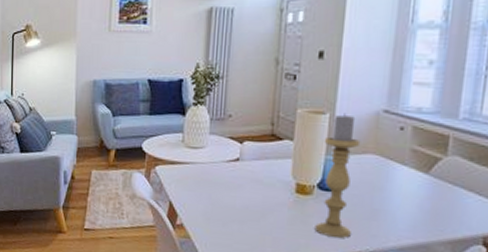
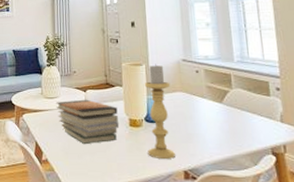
book stack: none [200,153,283,211] -> present [56,99,120,145]

